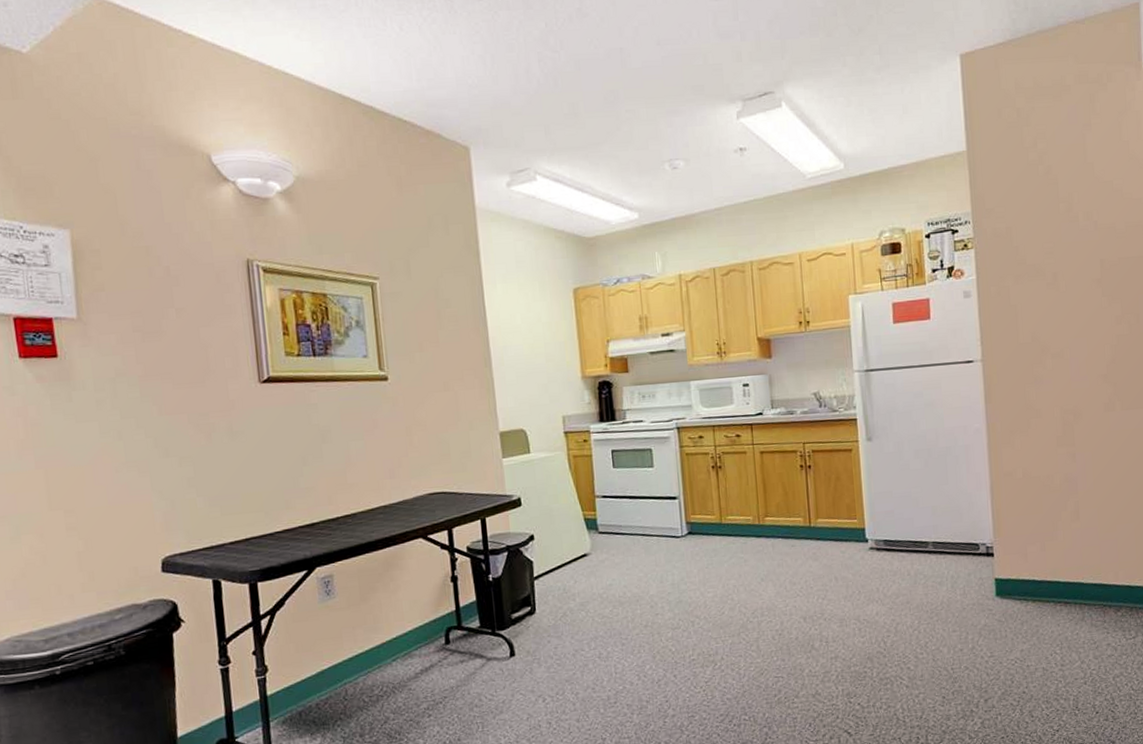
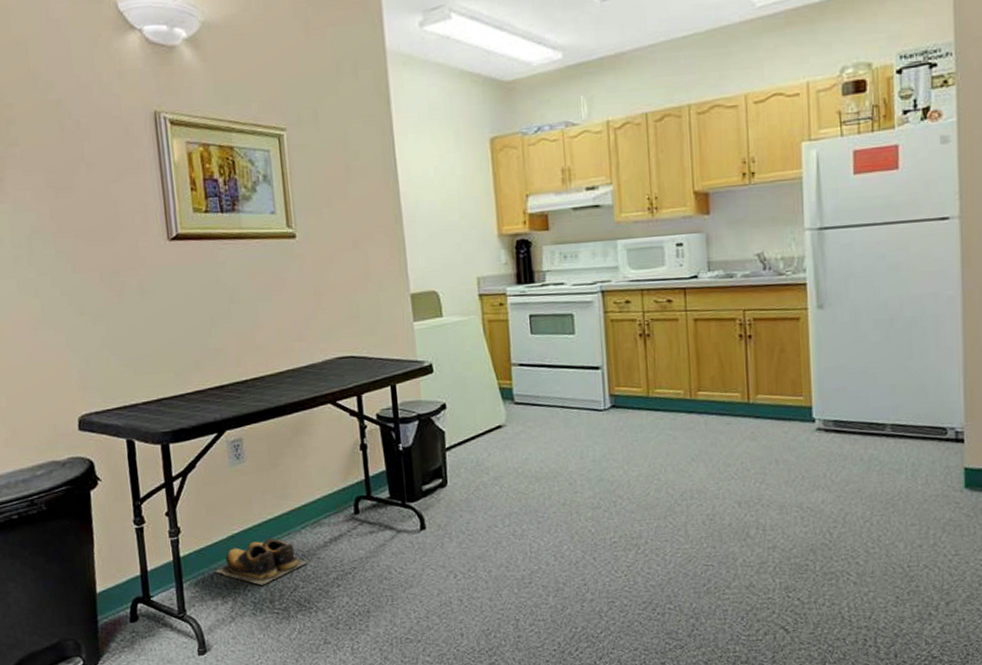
shoes: none [302,671,399,720] -> present [214,537,308,586]

